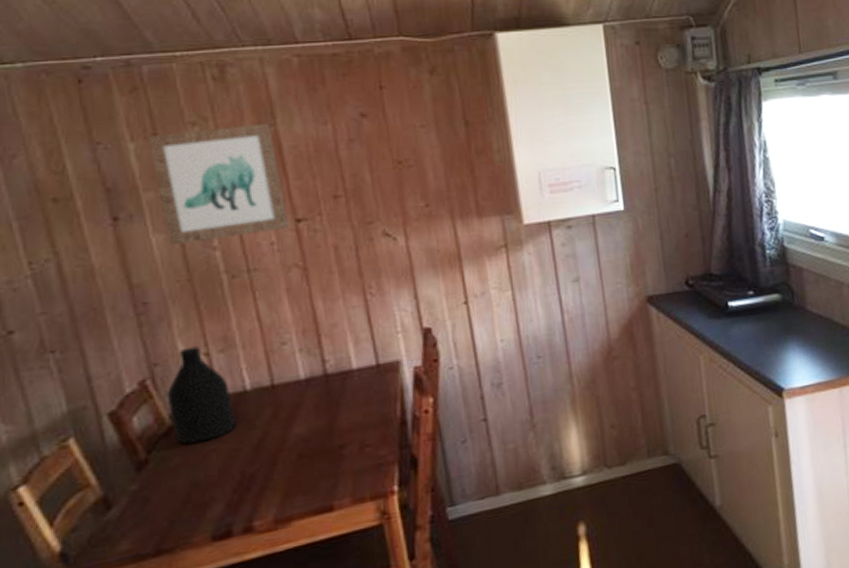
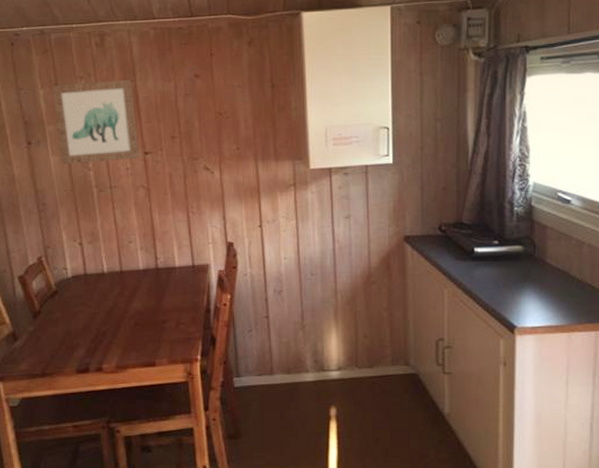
bottle: present [168,346,235,445] -> none [55,237,96,304]

